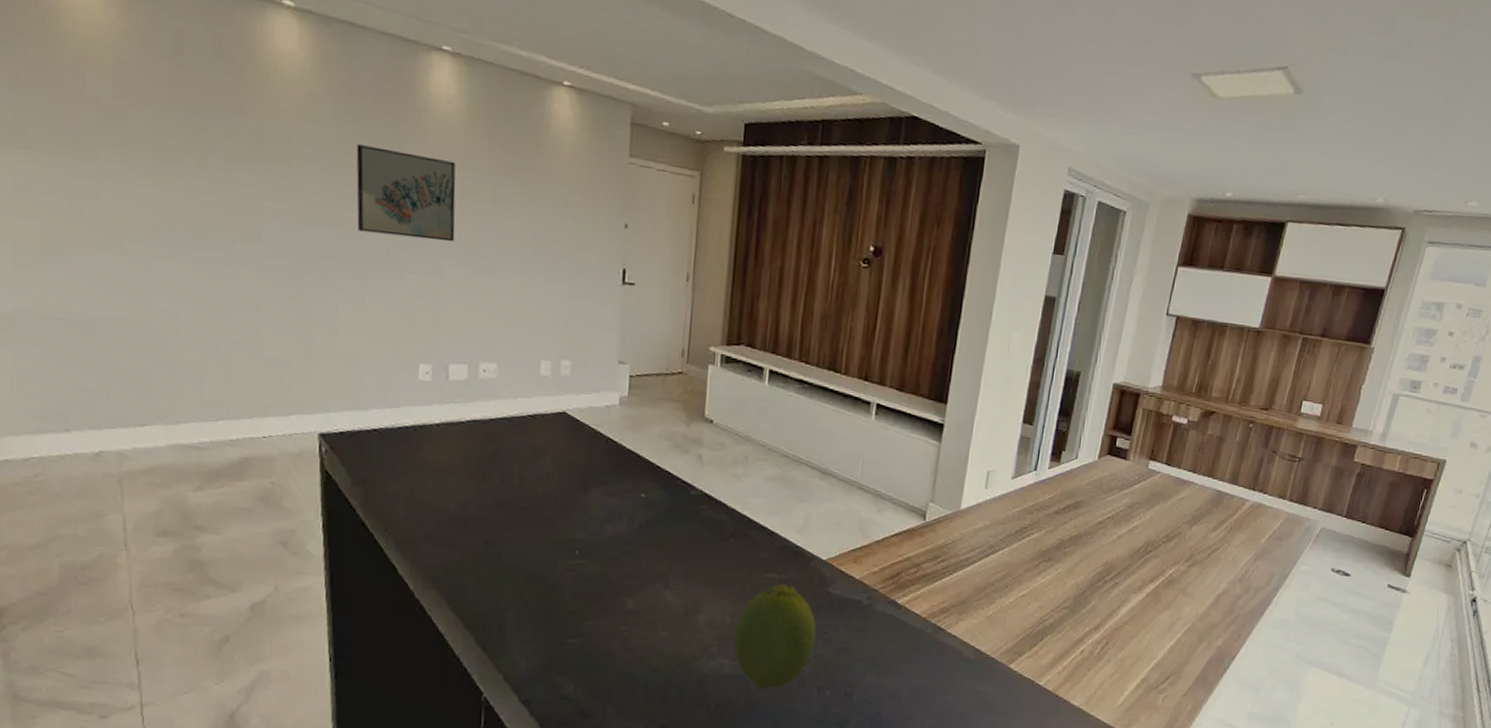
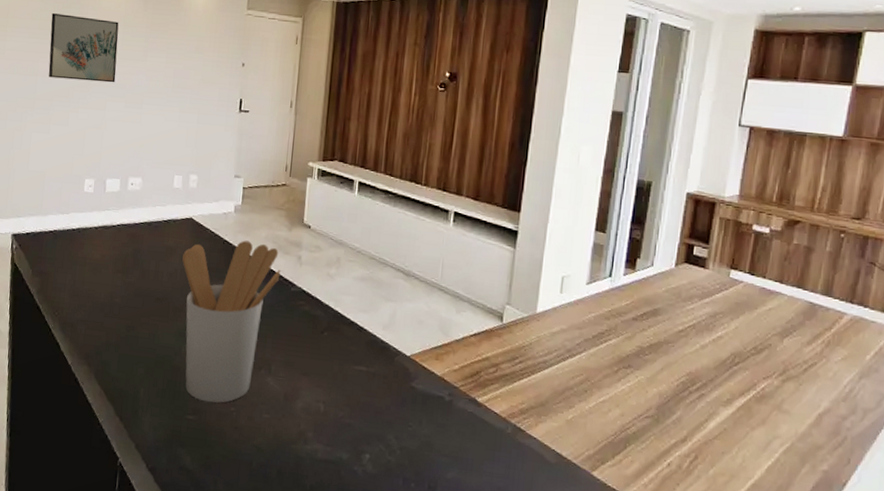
utensil holder: none [555,437,678,623] -> present [182,240,281,403]
fruit: present [733,584,817,689] -> none [326,376,402,477]

